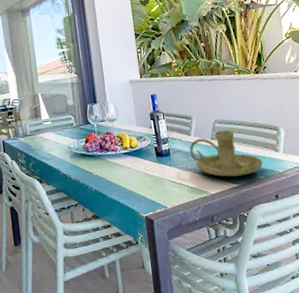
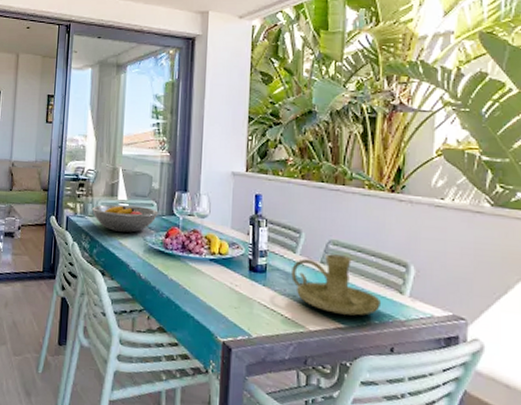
fruit bowl: none [22,121,77,146] -> present [92,204,159,233]

